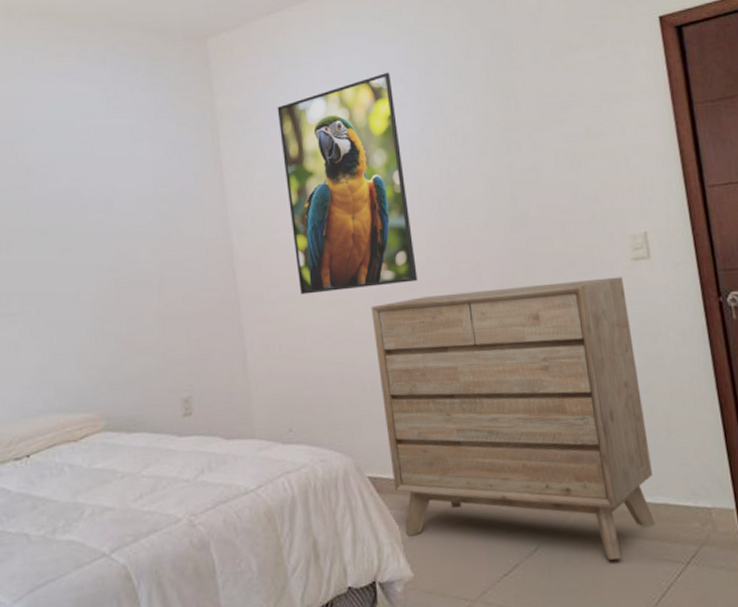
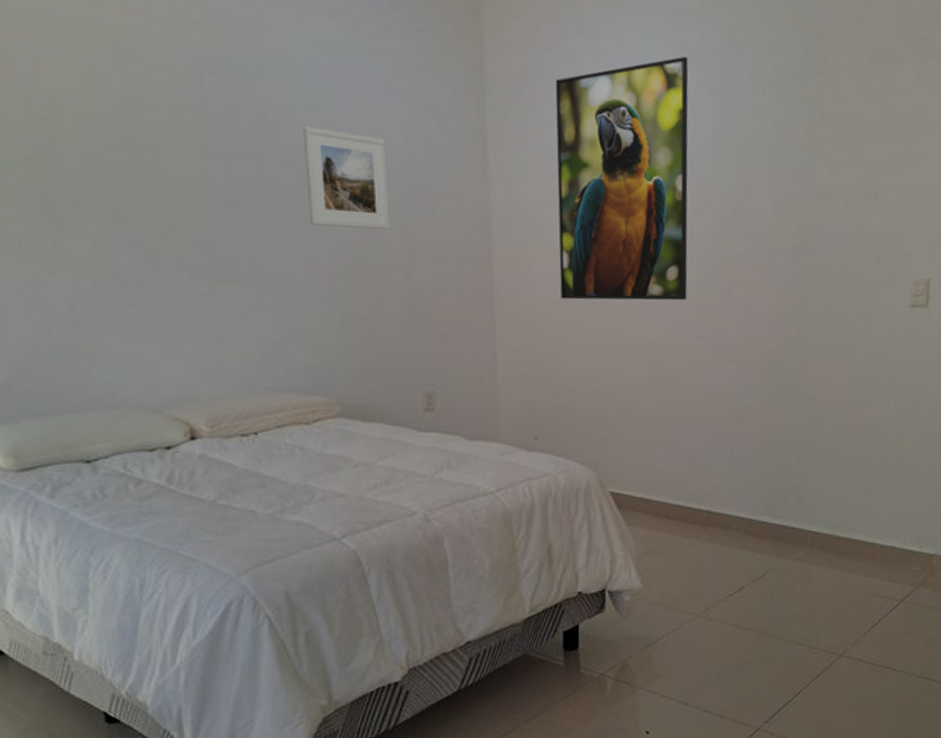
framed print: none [64,174,143,257] -> present [303,126,391,229]
dresser: present [371,276,656,560] -> none [633,317,896,591]

